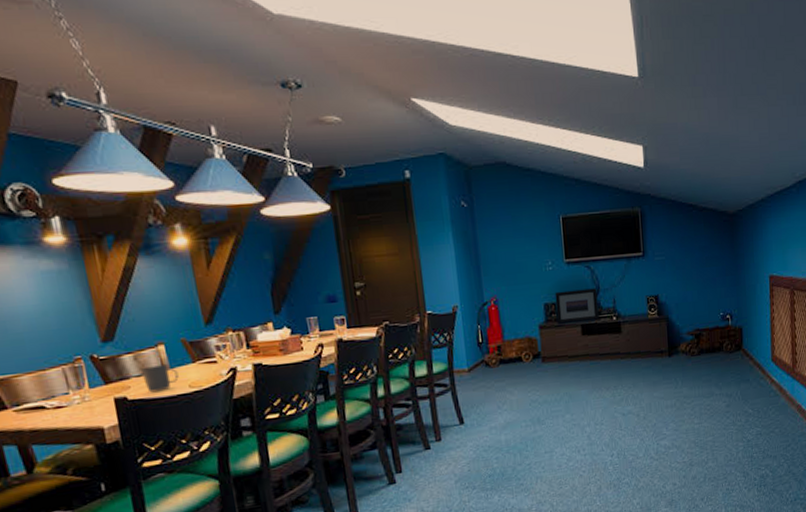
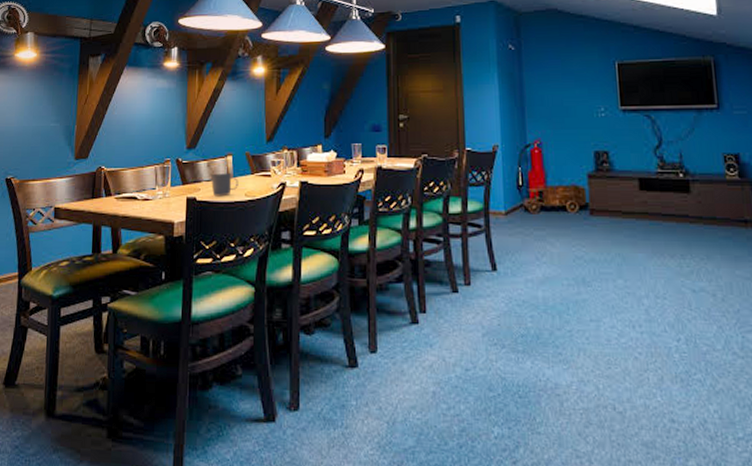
picture frame: present [555,288,599,324] -> none [607,139,662,175]

